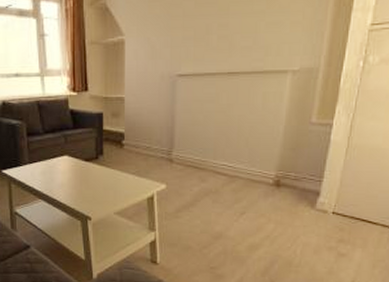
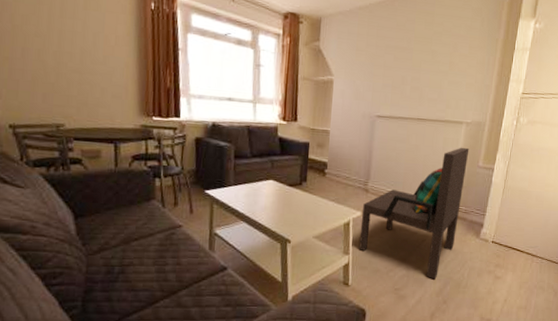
armchair: none [166,101,298,257] -> present [359,147,470,280]

